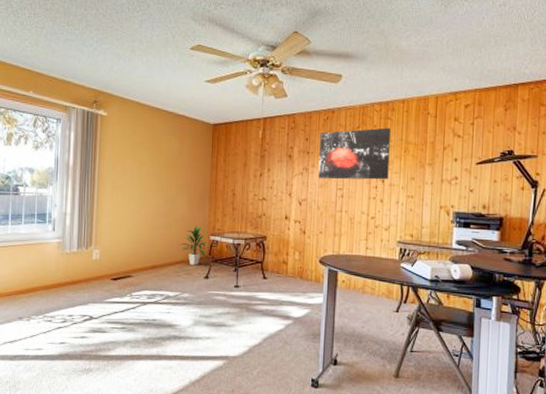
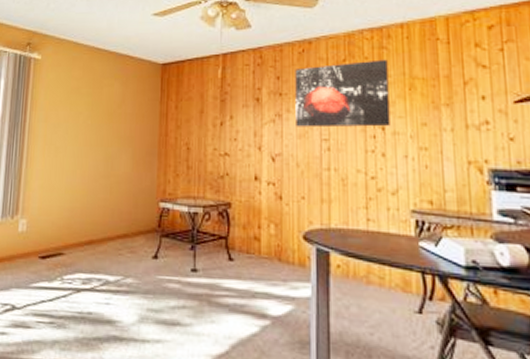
indoor plant: present [179,225,208,266] -> none [122,188,157,241]

